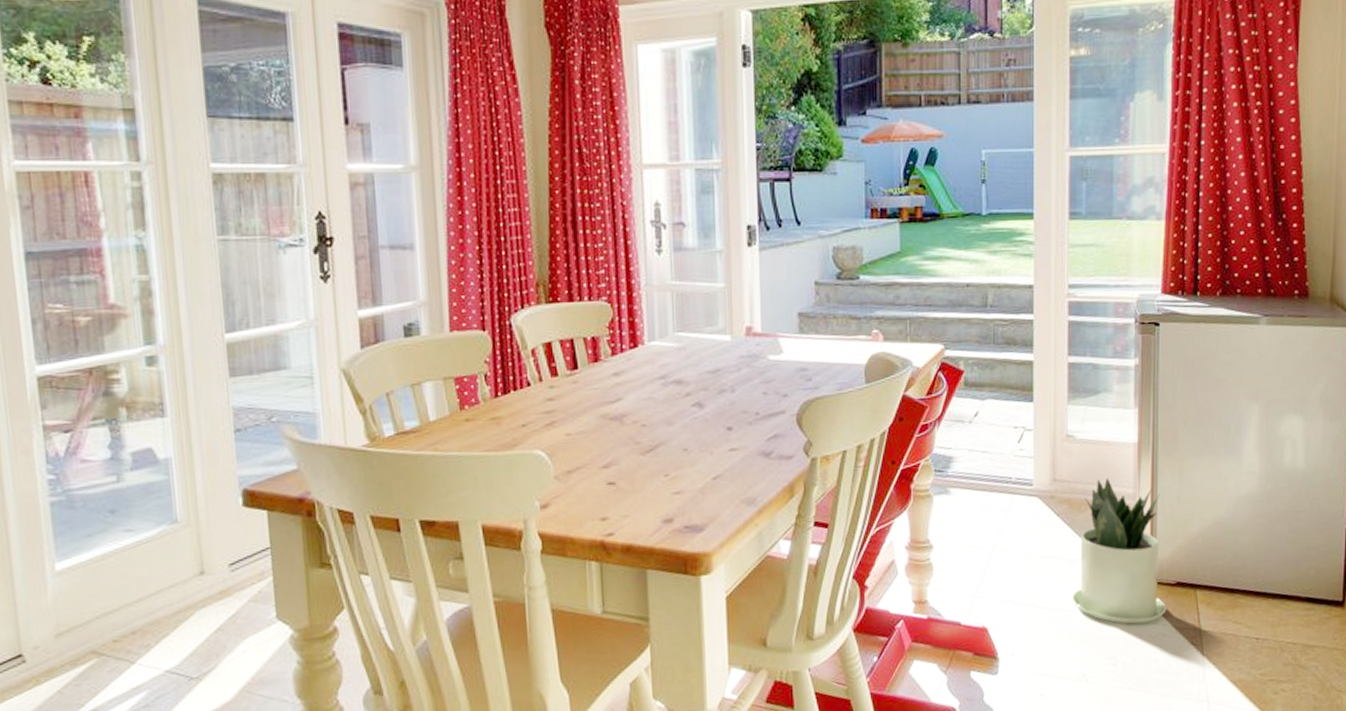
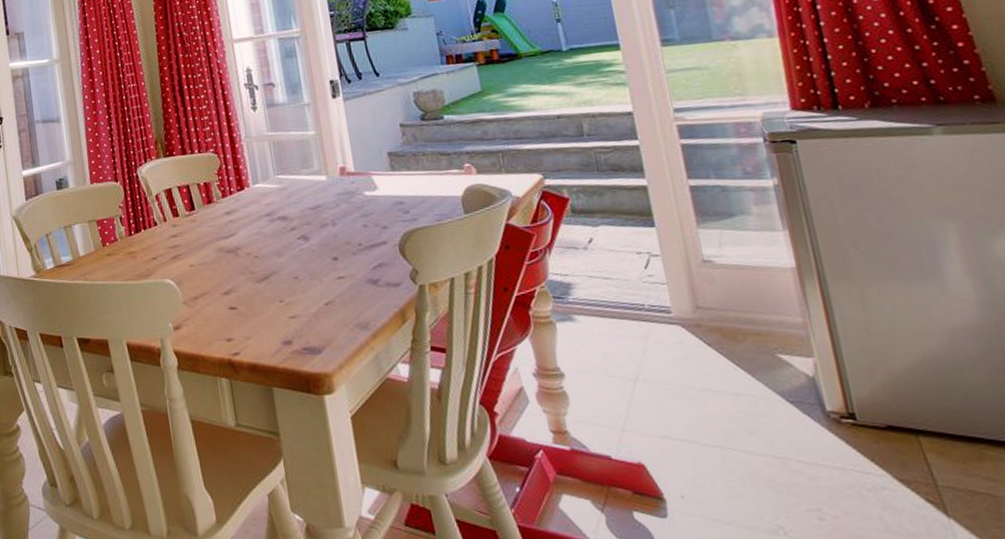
planter: present [1071,478,1167,624] -> none [739,305,881,472]

